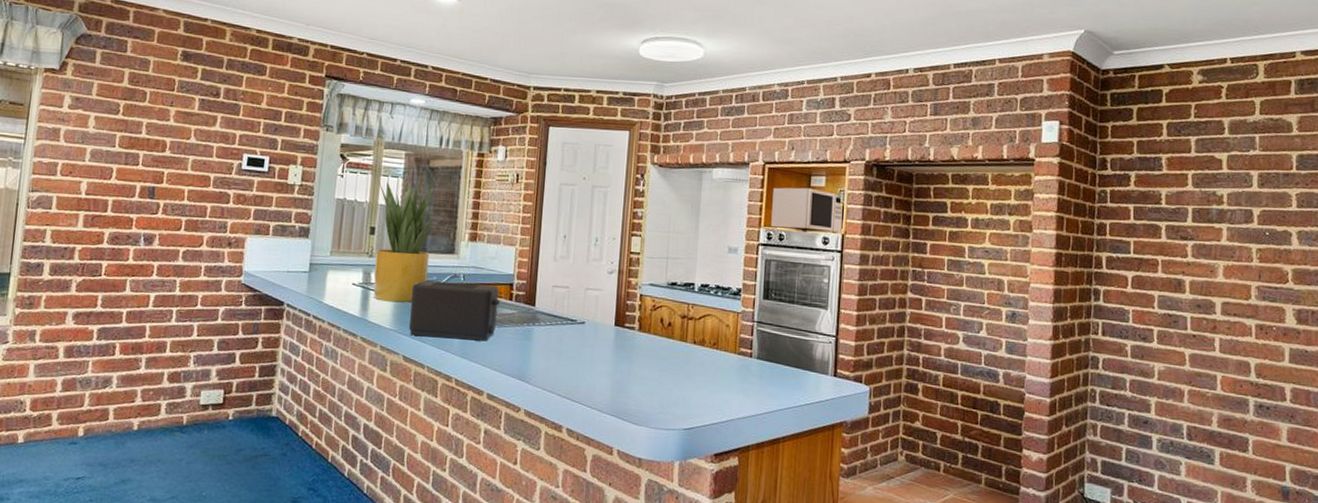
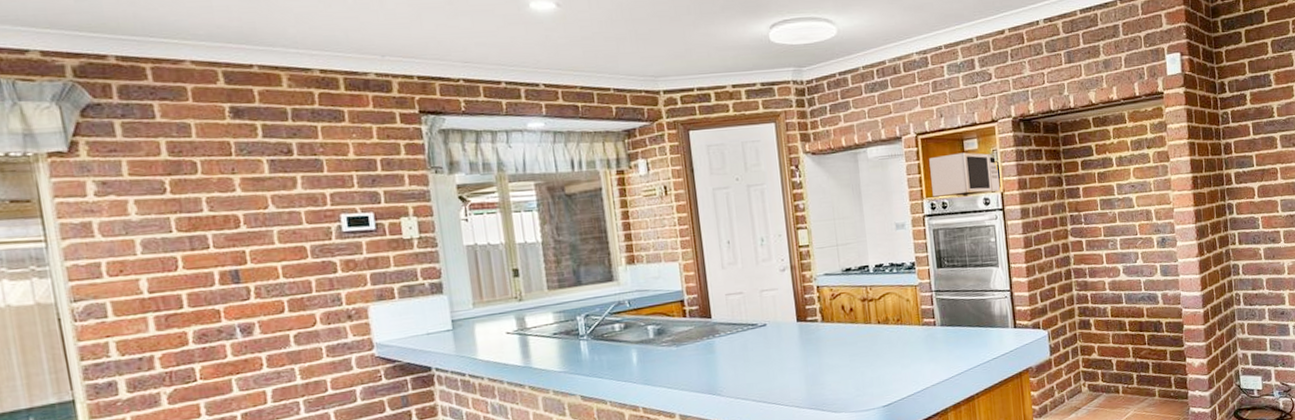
planter: present [373,182,434,303] -> none [512,212,590,345]
toaster: present [409,280,501,341] -> none [574,305,675,374]

